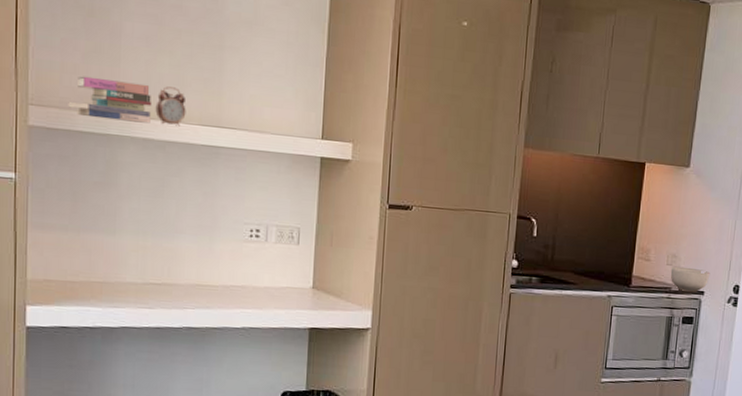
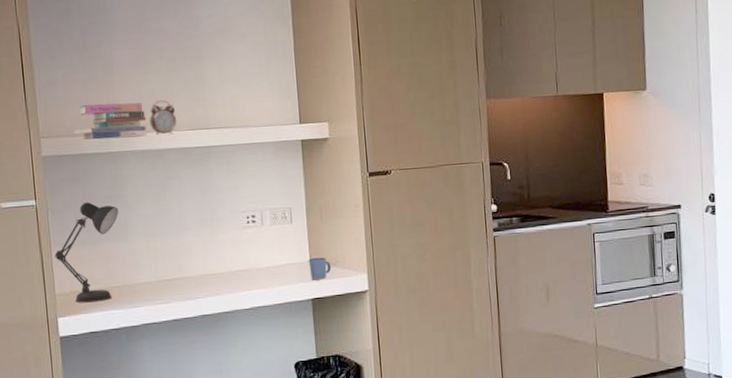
desk lamp: none [30,185,108,296] -> present [54,202,118,303]
mug: none [311,285,335,310] -> present [308,257,332,280]
bowl: present [670,266,711,293] -> none [644,184,684,209]

